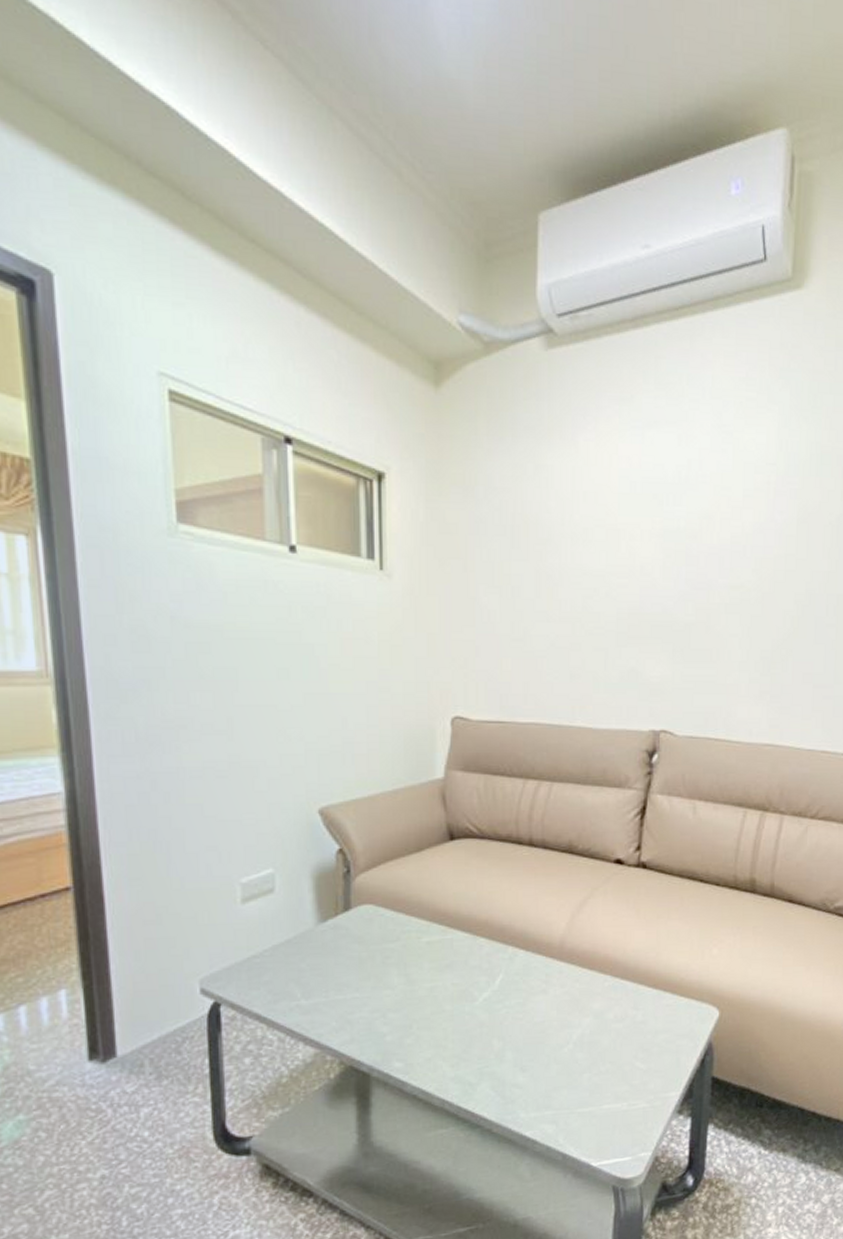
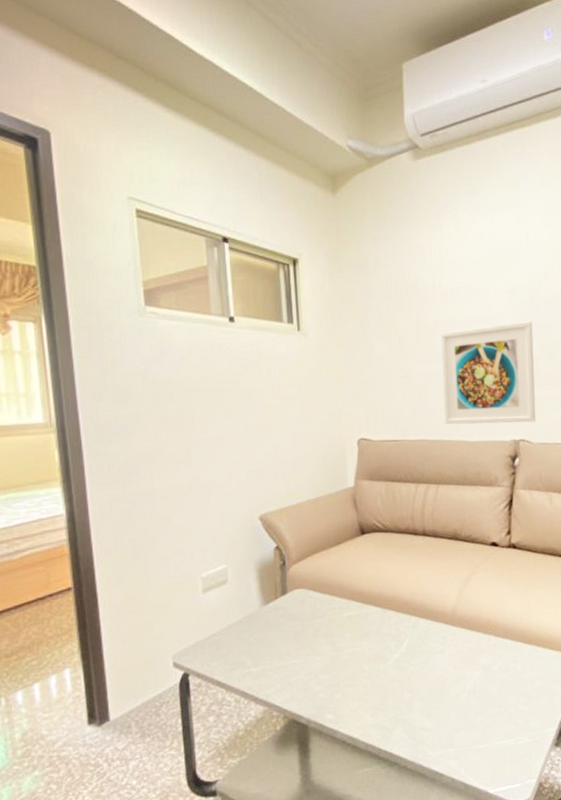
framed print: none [565,576,688,709] -> present [441,321,536,425]

